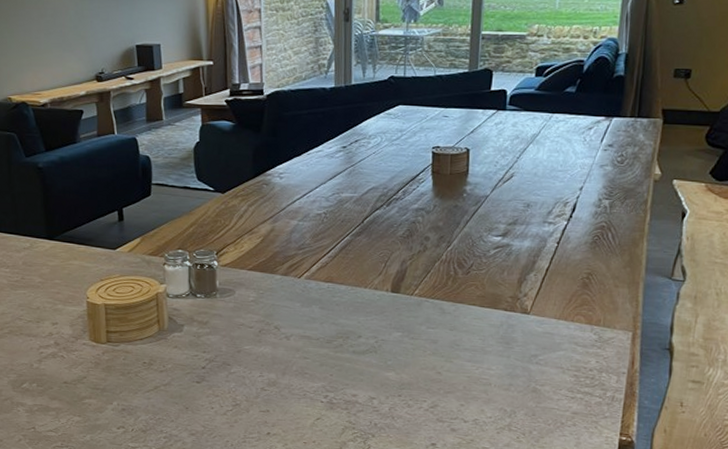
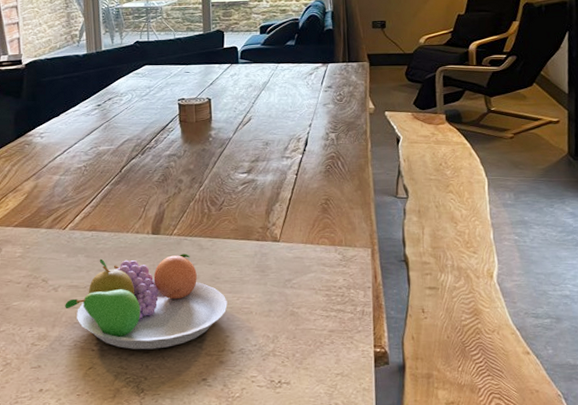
fruit bowl: none [296,312,465,409] -> present [65,253,227,350]

